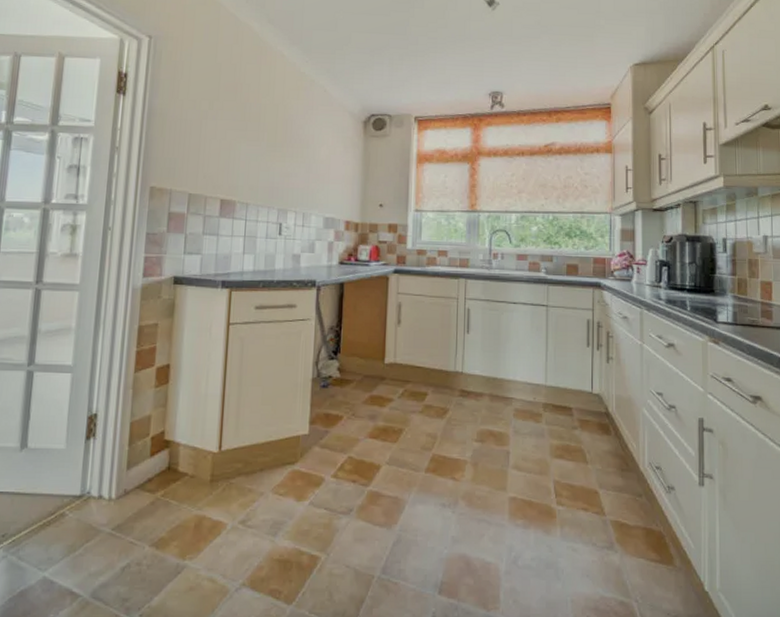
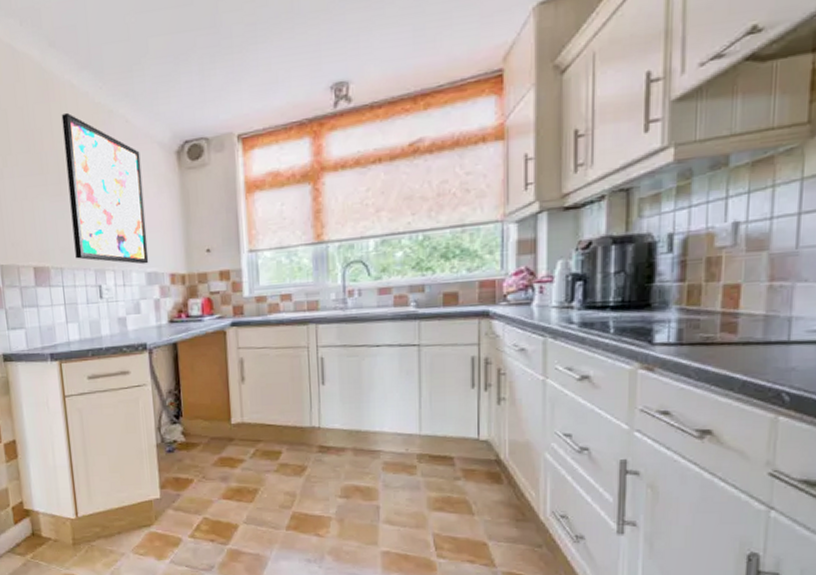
wall art: none [262,75,333,210] -> present [61,112,149,265]

